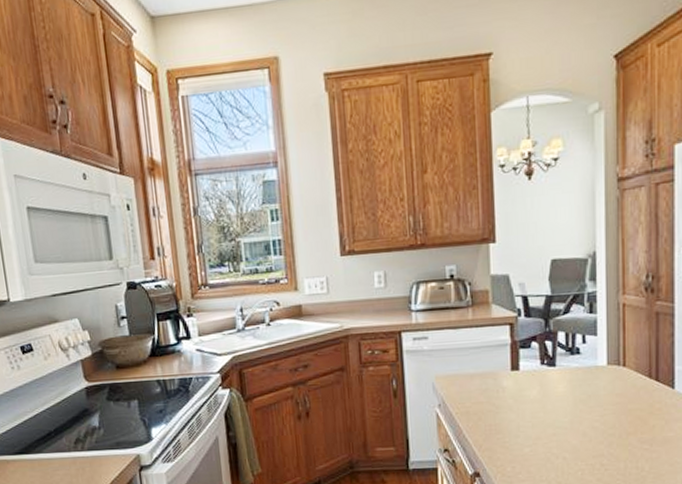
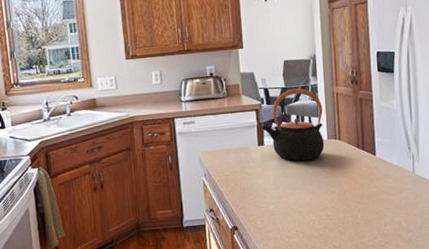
teapot: none [517,296,603,393] -> present [262,88,325,161]

